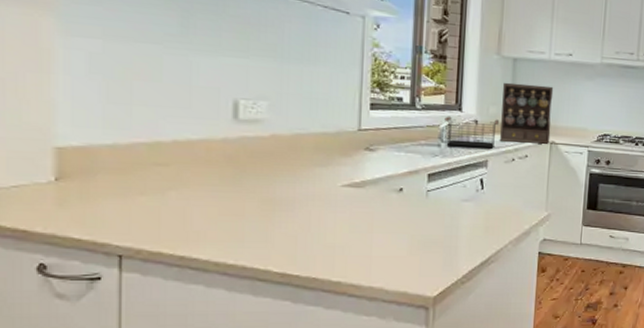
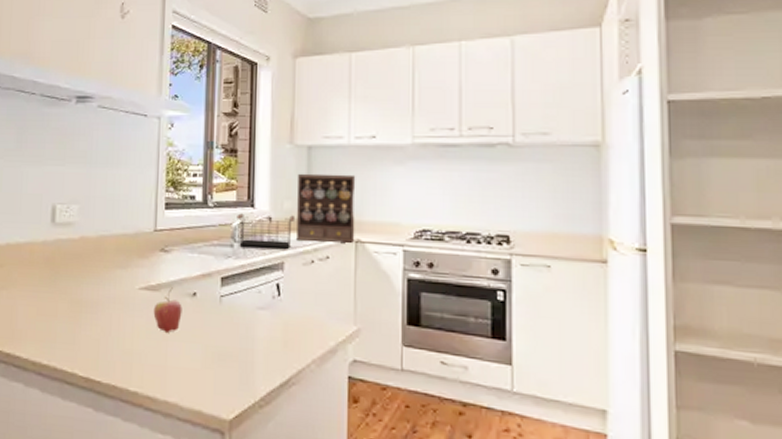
fruit: none [357,184,388,225] -> present [153,287,182,332]

